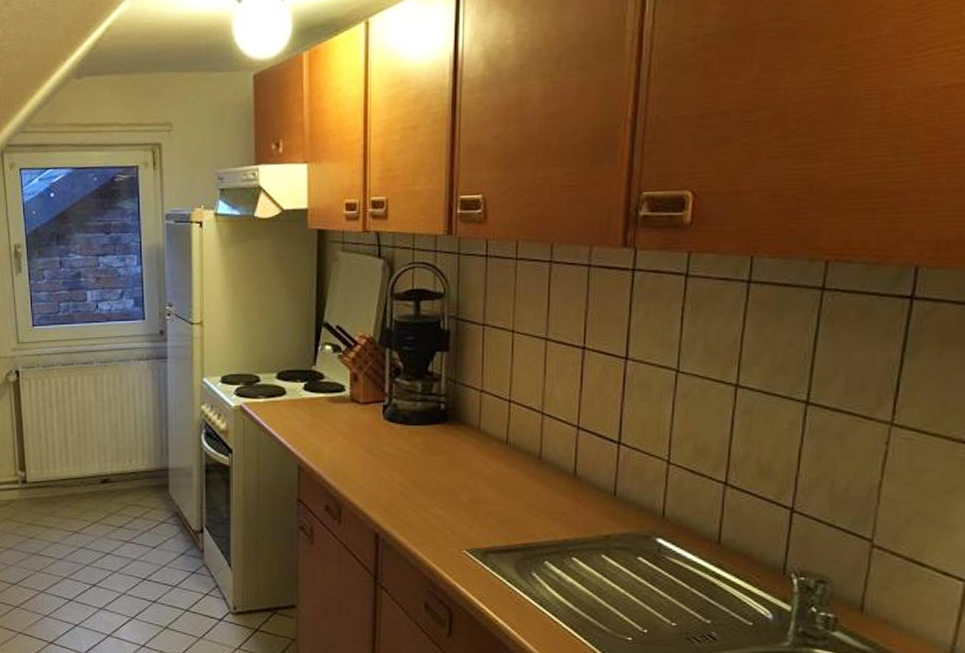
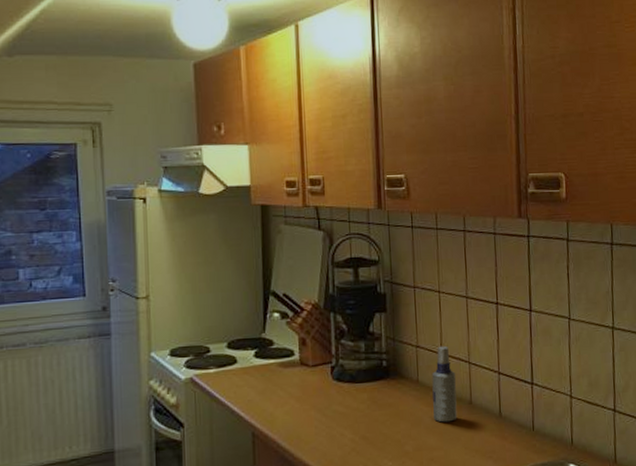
spray bottle: none [493,392,525,476] -> present [431,345,457,423]

